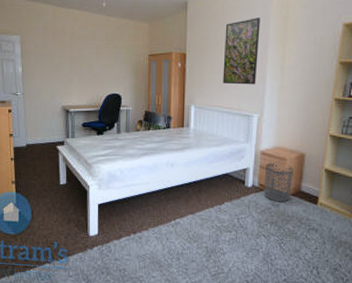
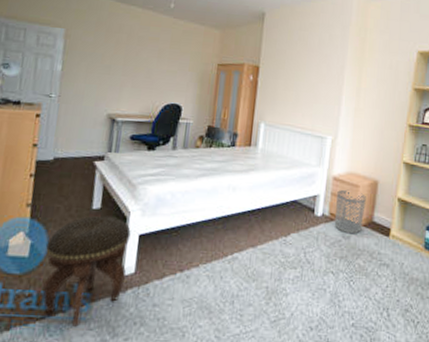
footstool: none [30,189,91,274] -> present [41,216,131,327]
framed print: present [223,18,260,85] -> none [296,37,339,105]

